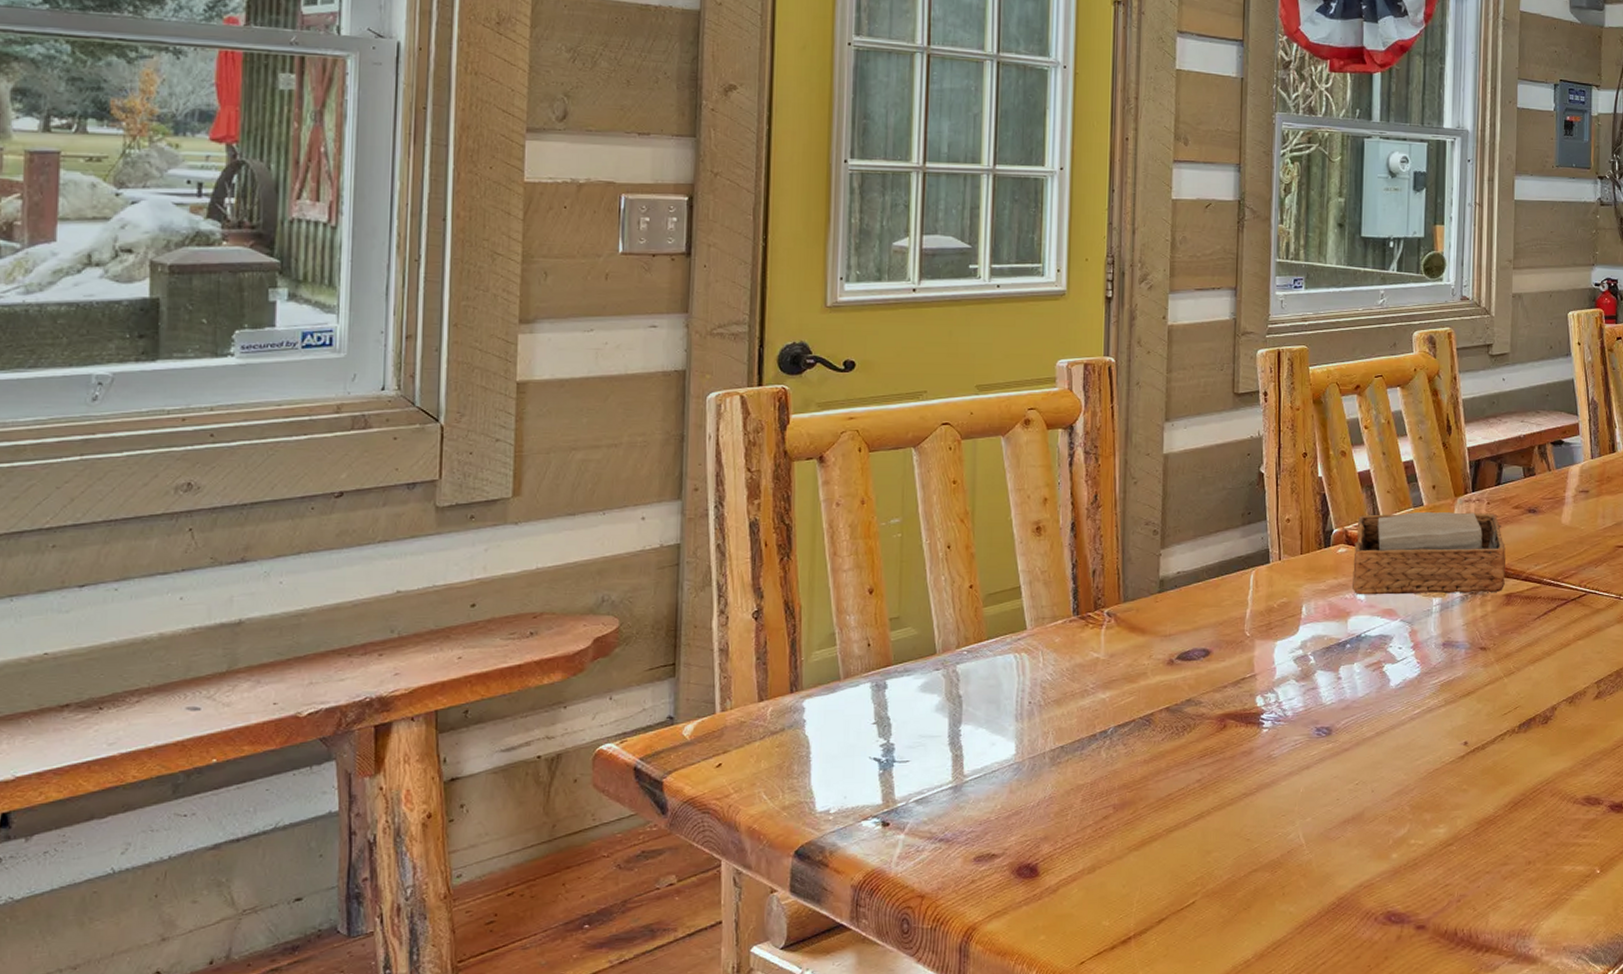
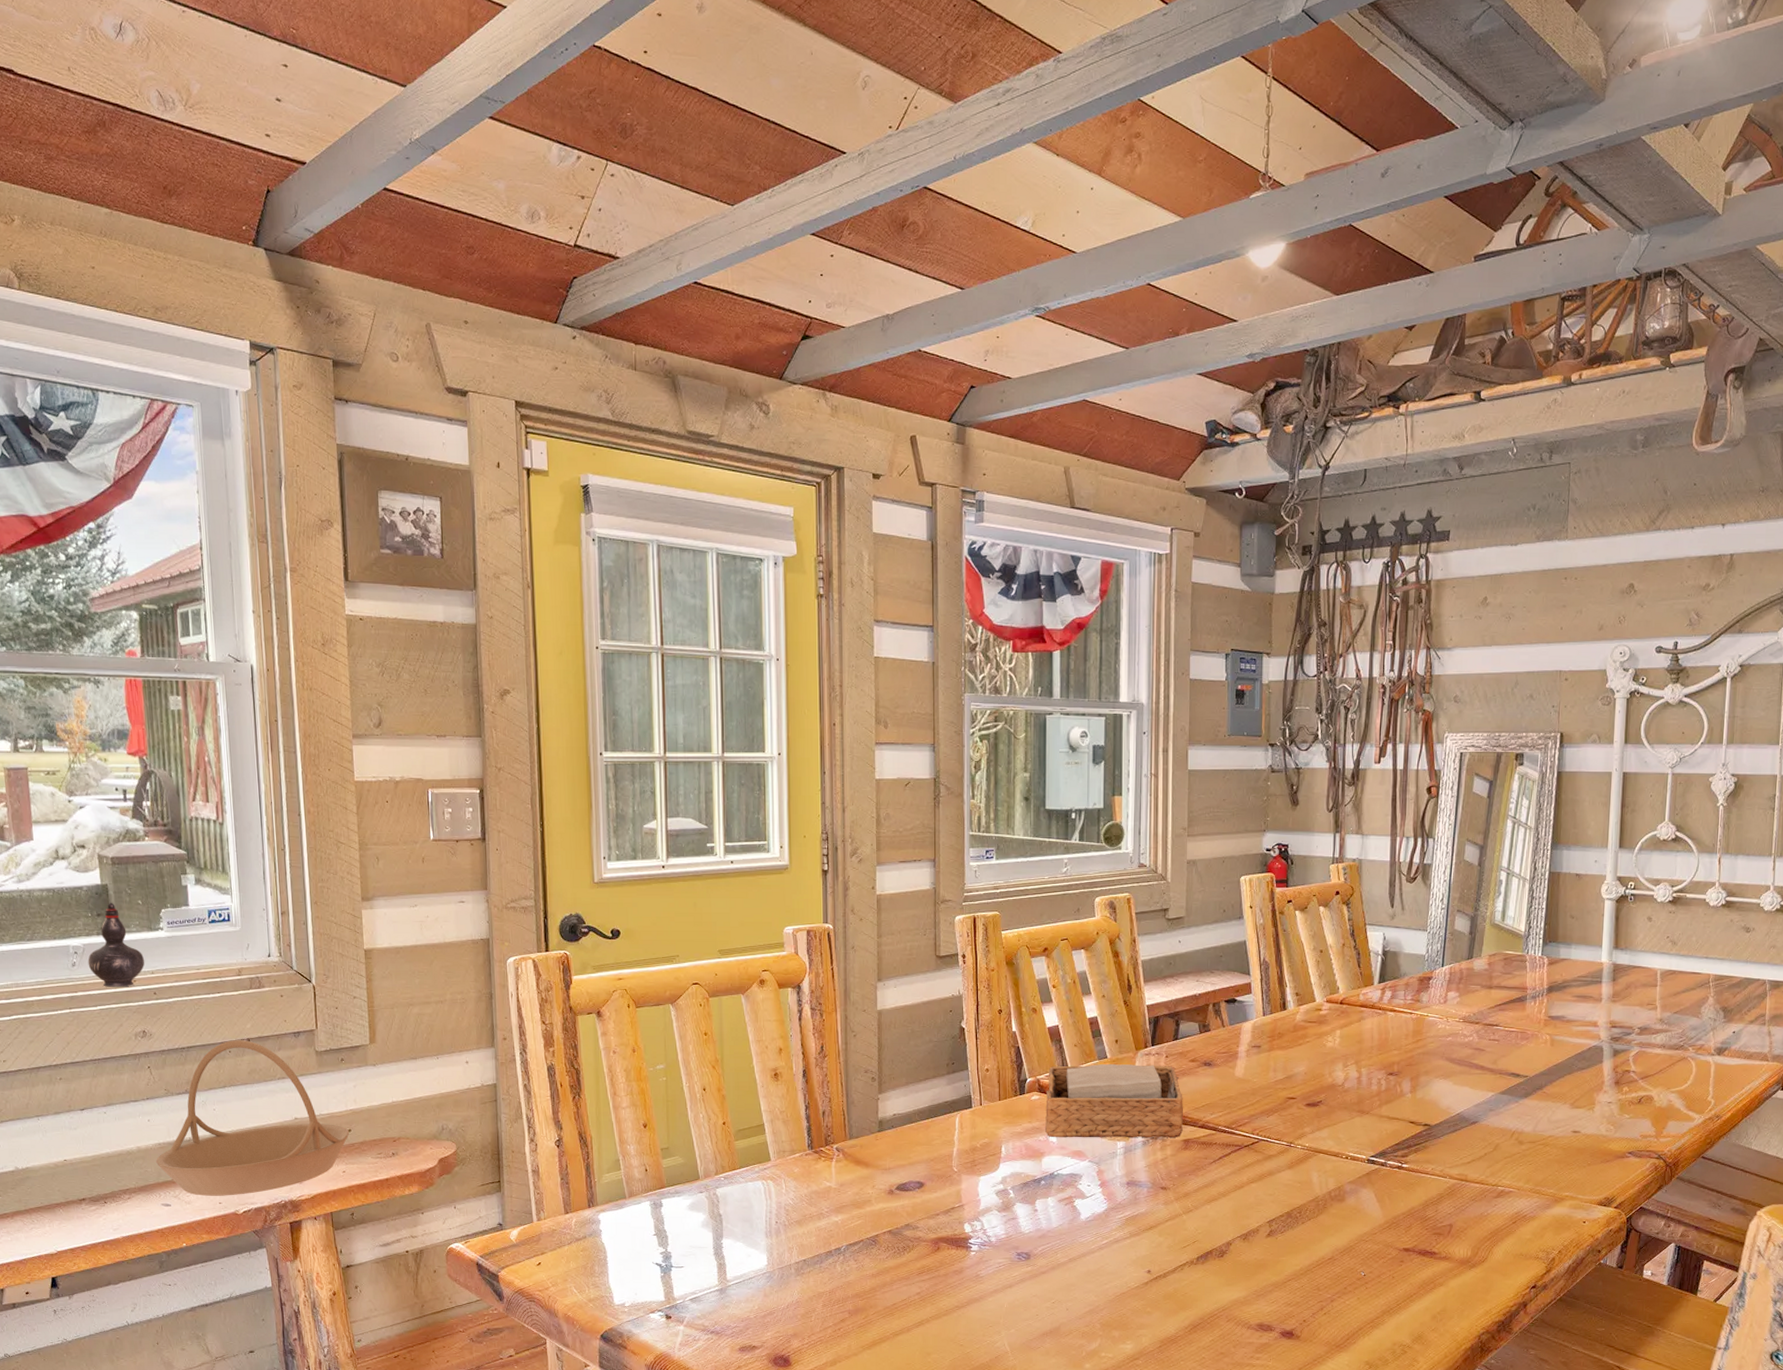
decorative bottle: none [116,320,203,427] -> present [87,902,145,987]
basket: none [186,494,473,695] -> present [156,1040,350,1196]

